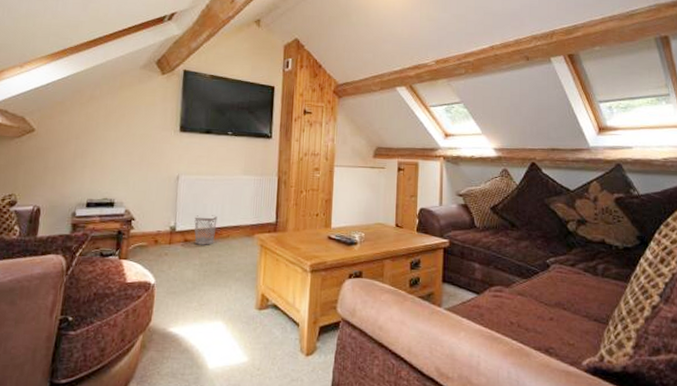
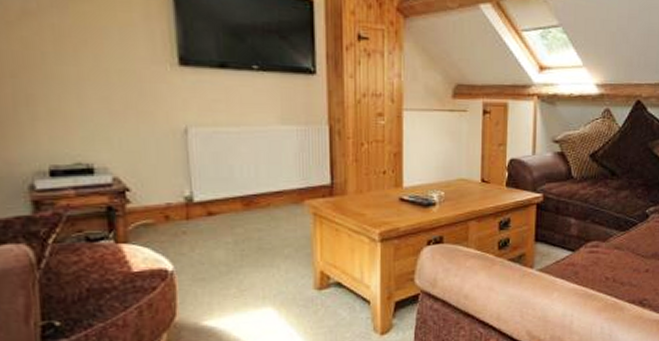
wastebasket: present [194,215,218,245] -> none [218,179,251,218]

